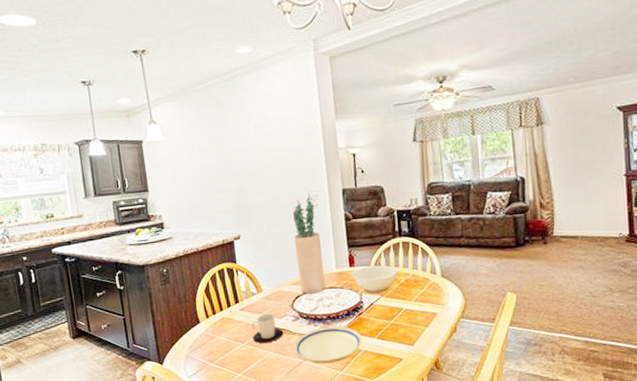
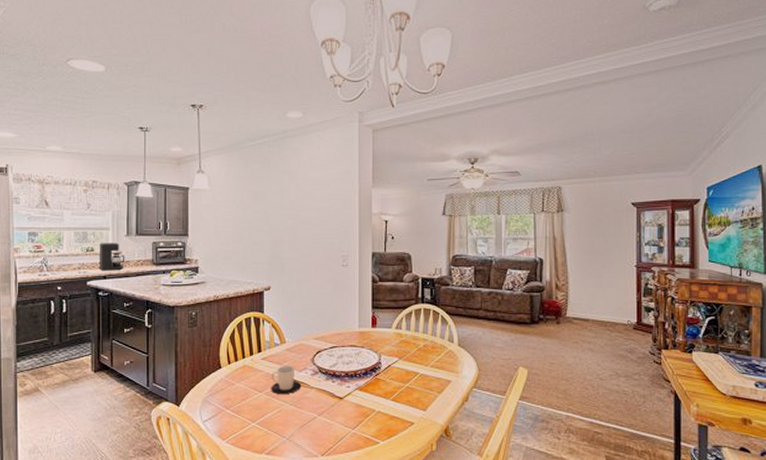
coffee maker: none [59,206,88,237] -> present [99,243,125,271]
vase: present [292,192,326,295] -> none [321,252,346,351]
plate: present [293,326,363,364] -> none [309,384,377,420]
bowl: present [351,265,398,293] -> none [373,328,417,355]

